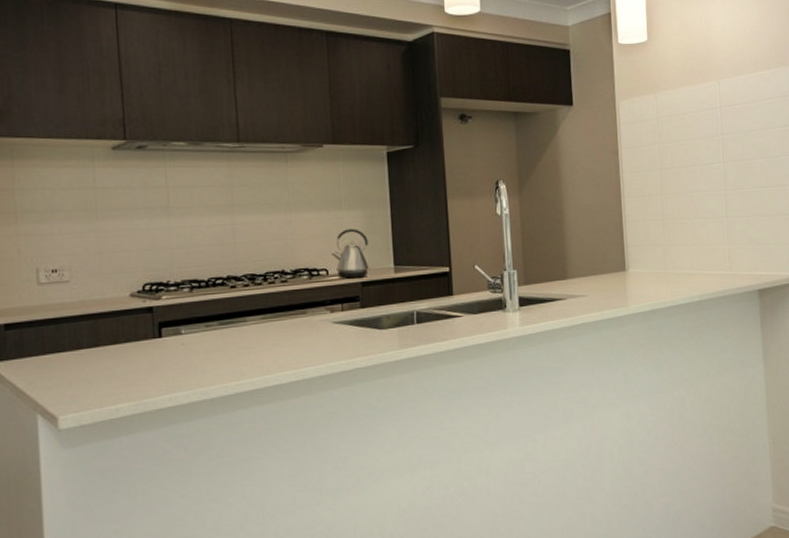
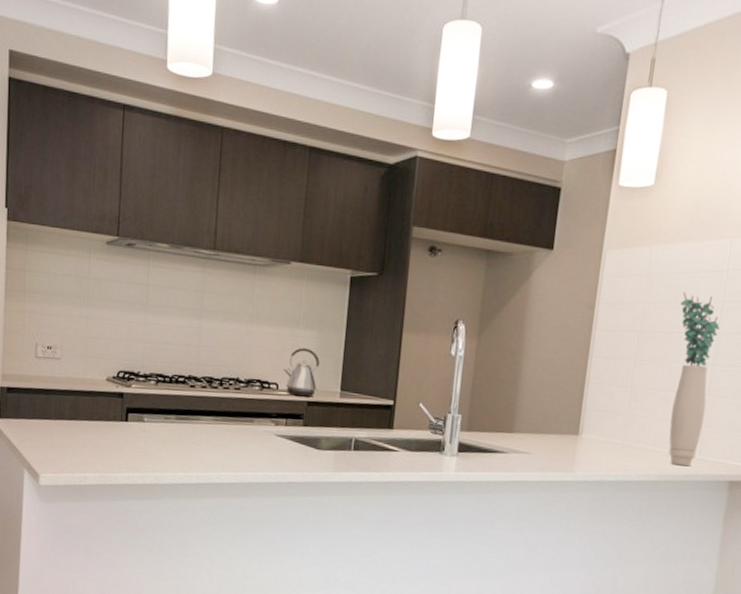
vase: none [689,129,728,284] -> present [669,292,720,467]

